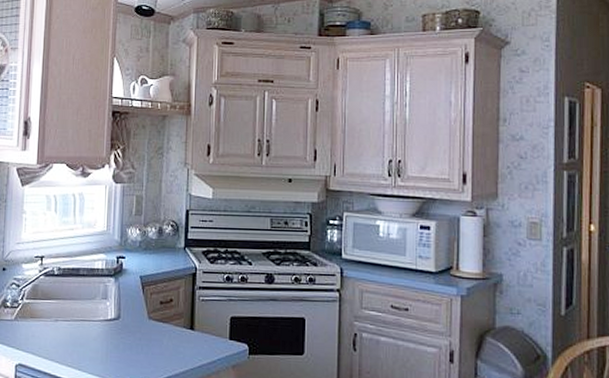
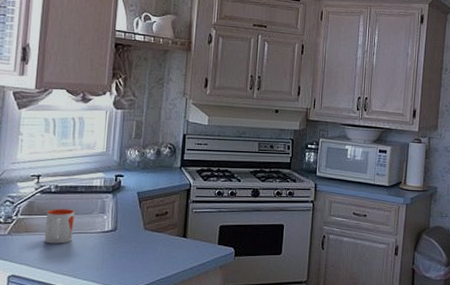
mug: none [48,293,77,332] -> present [44,209,75,244]

